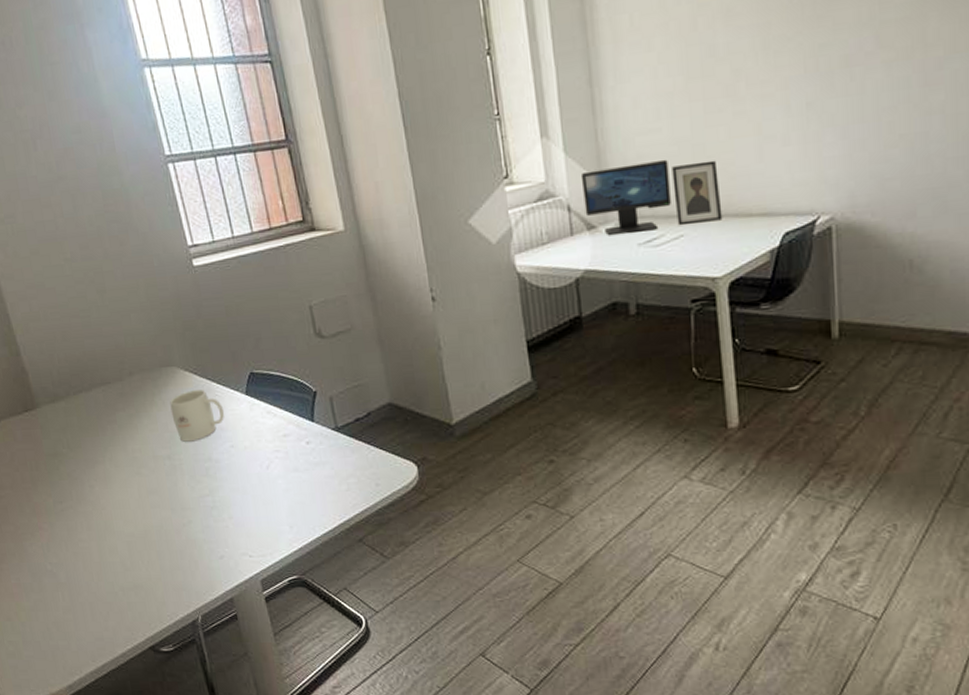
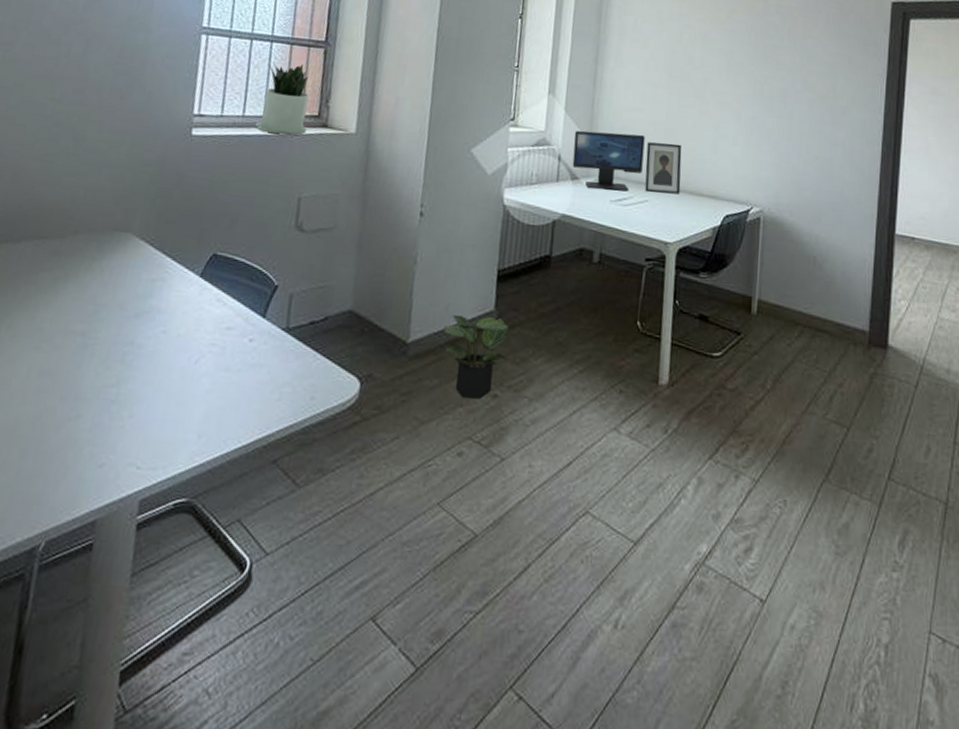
mug: present [170,390,225,442] -> none [104,262,170,320]
planter: none [240,170,298,249] -> present [255,61,309,136]
potted plant: none [484,386,554,467] -> present [443,315,510,399]

